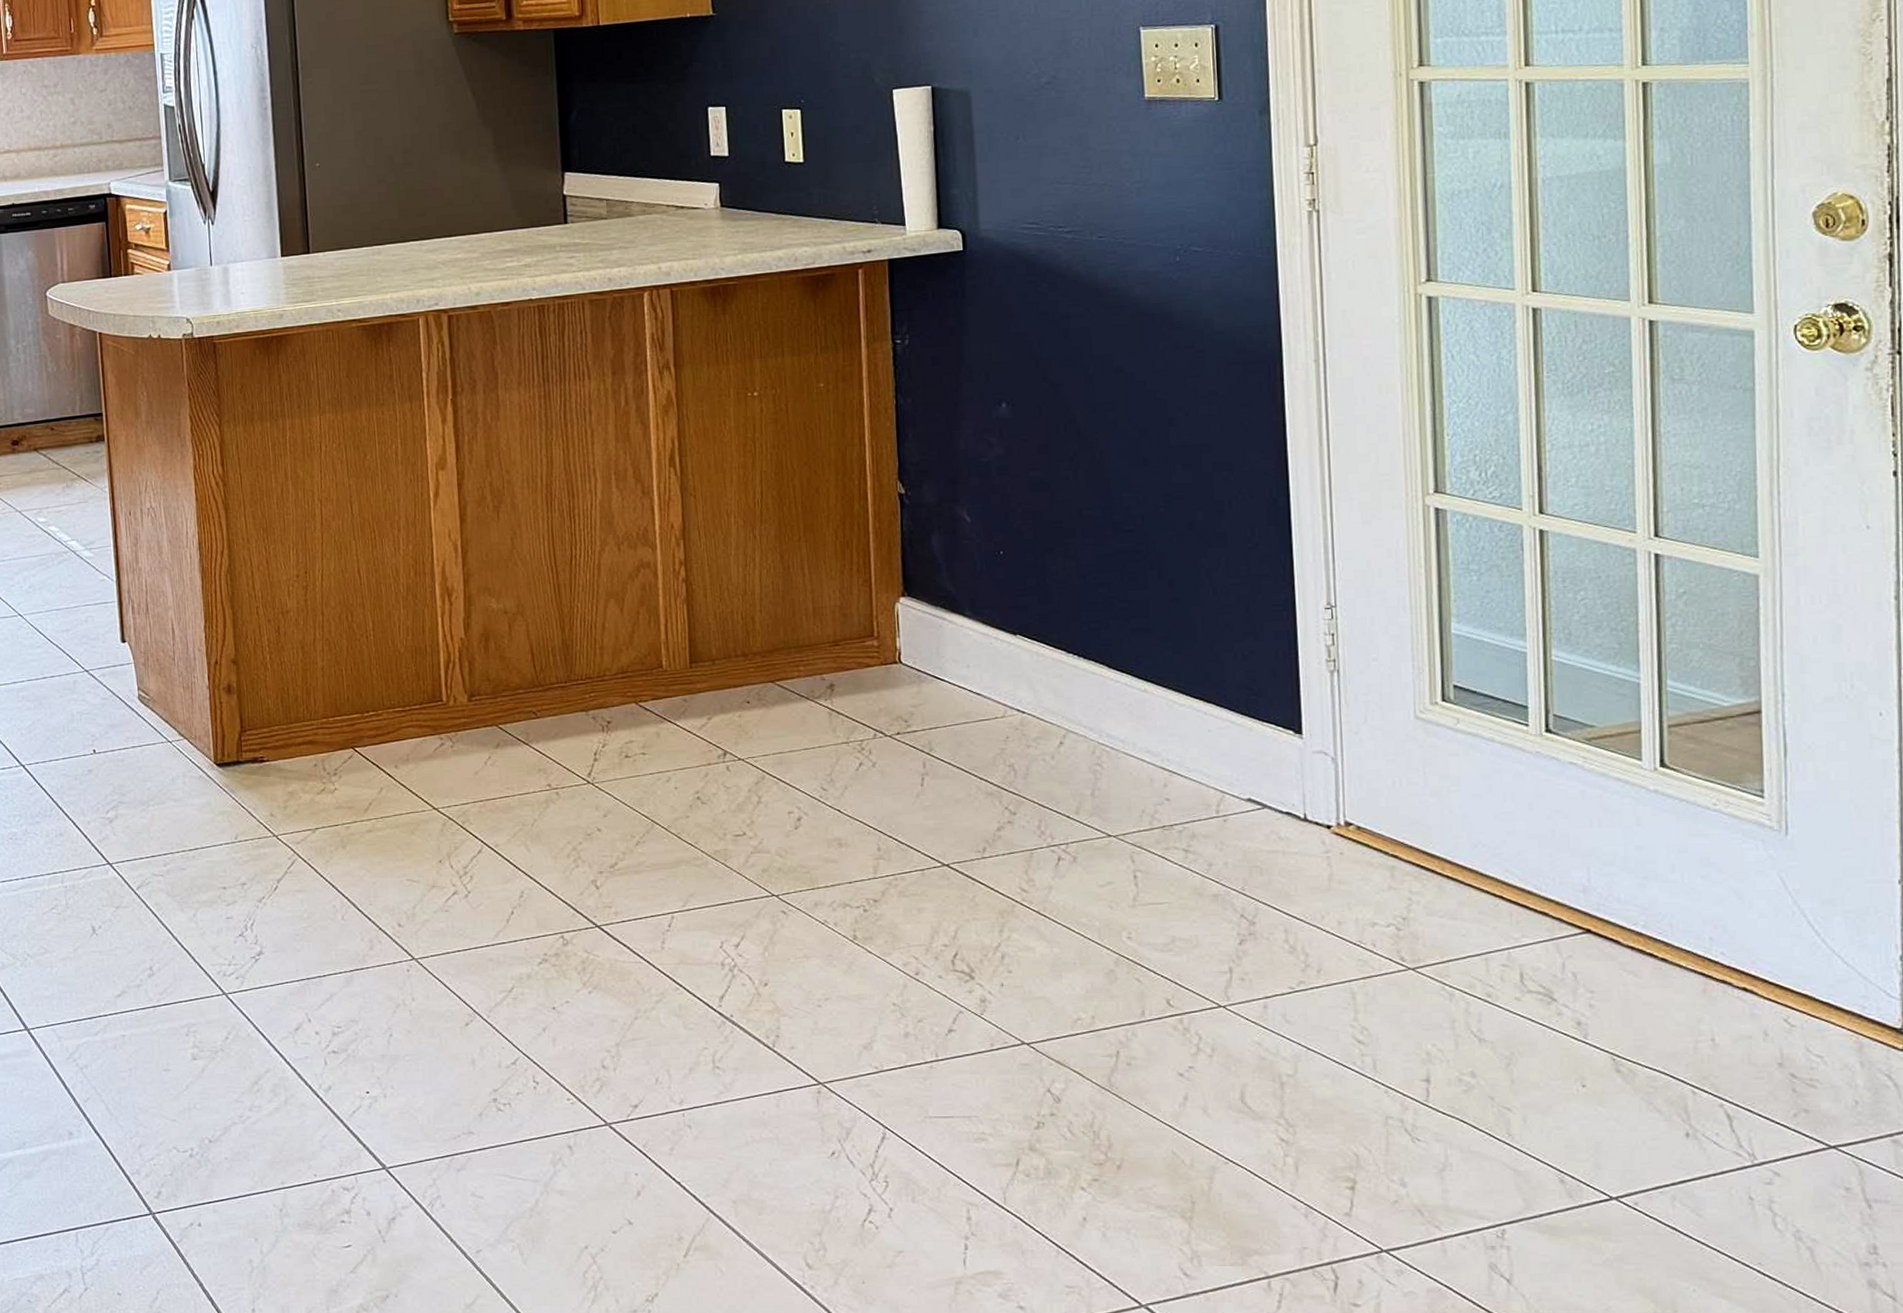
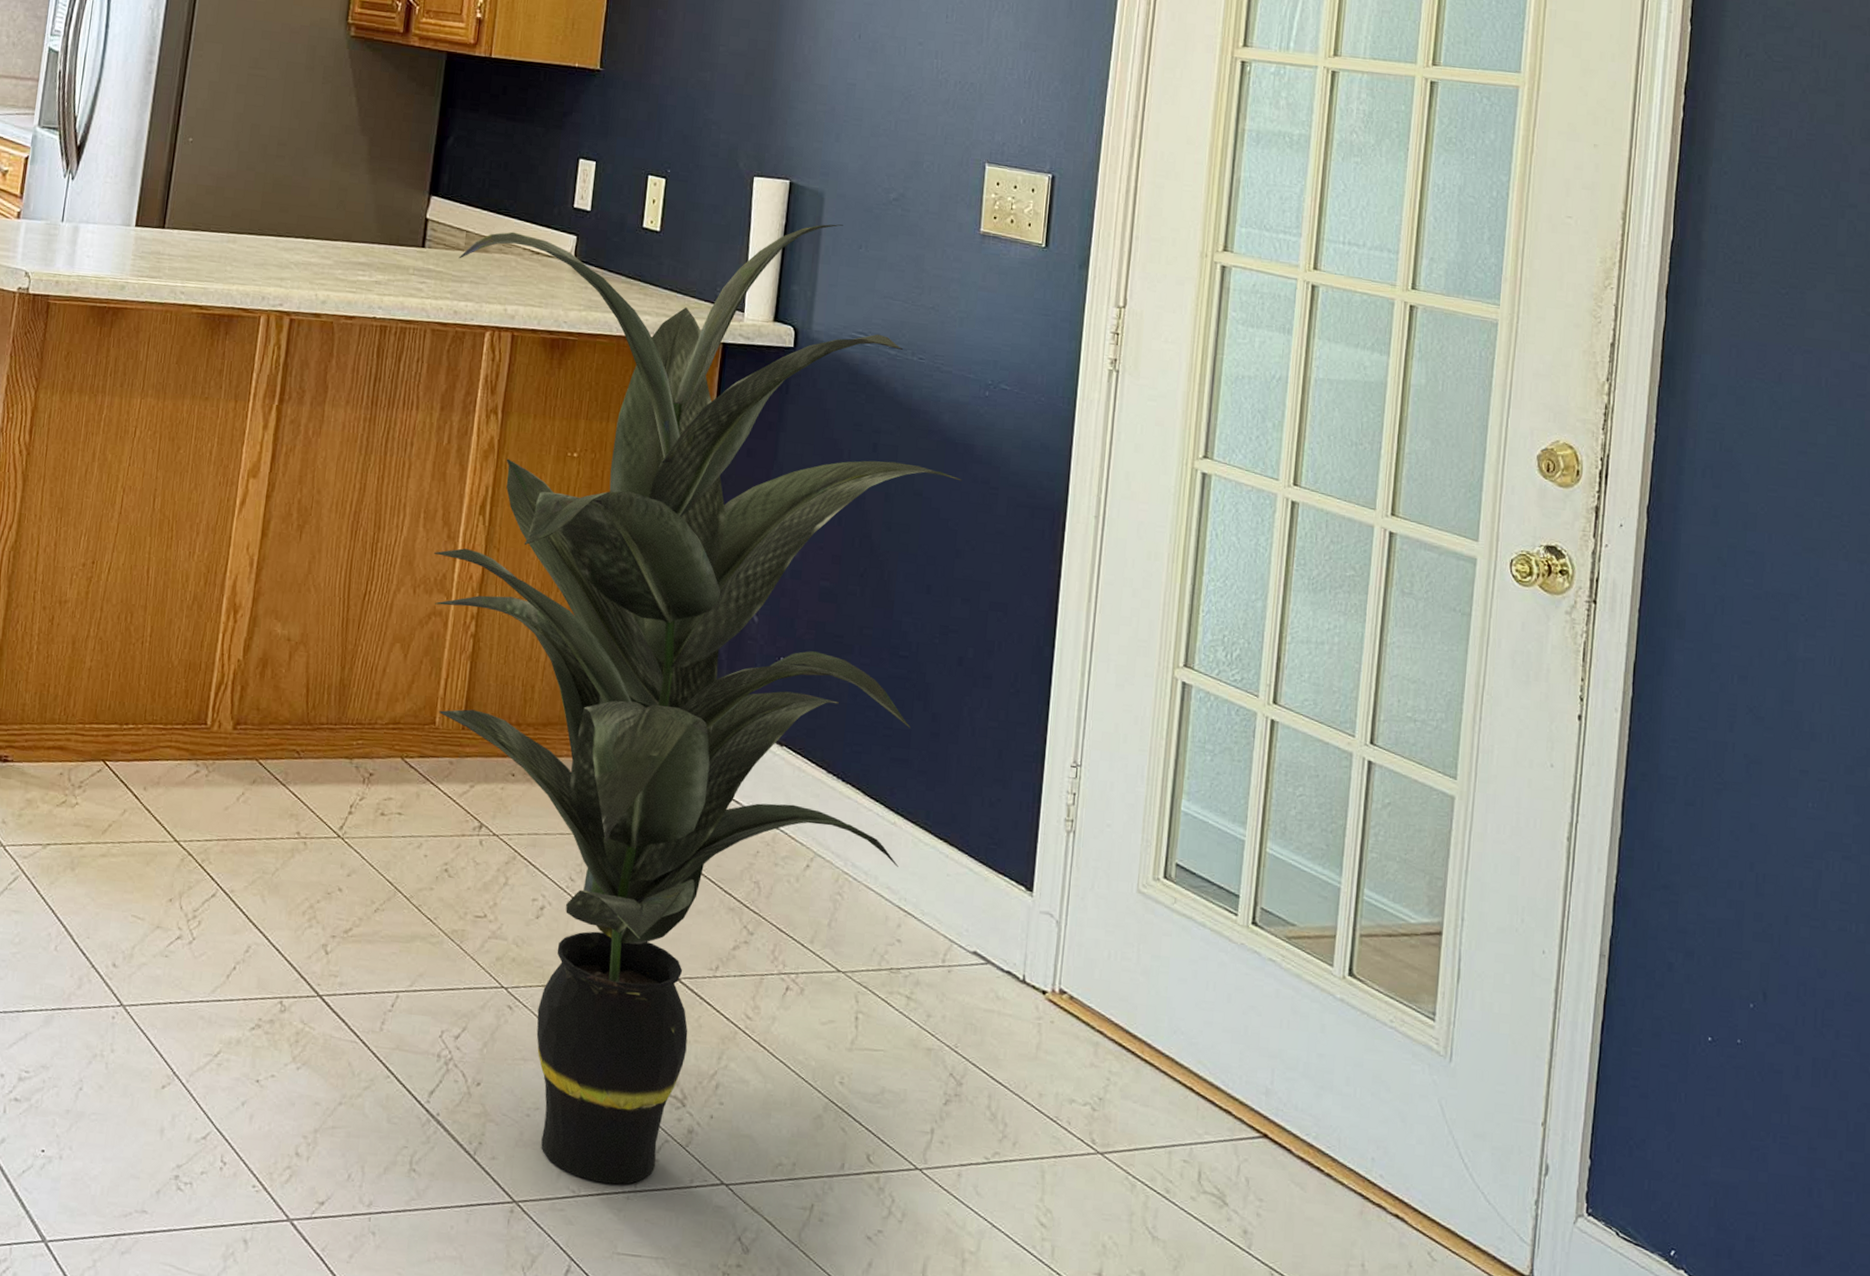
indoor plant: none [603,119,1164,1057] -> present [434,224,962,1184]

